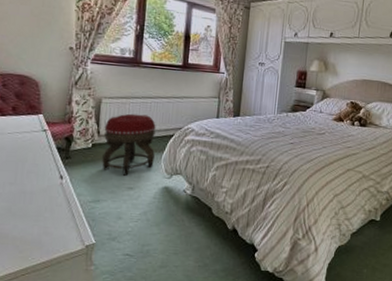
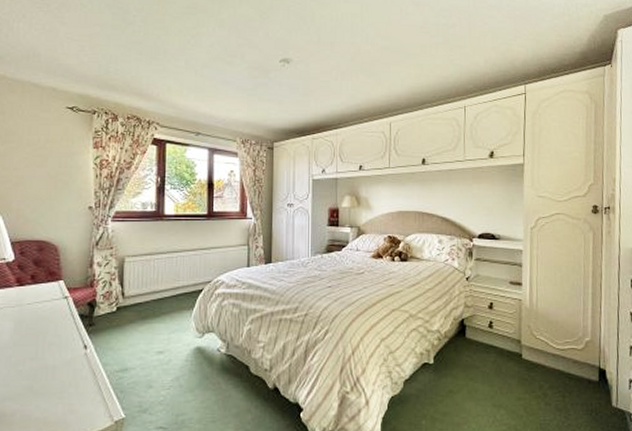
footstool: present [102,113,156,176] -> none [128,270,184,339]

